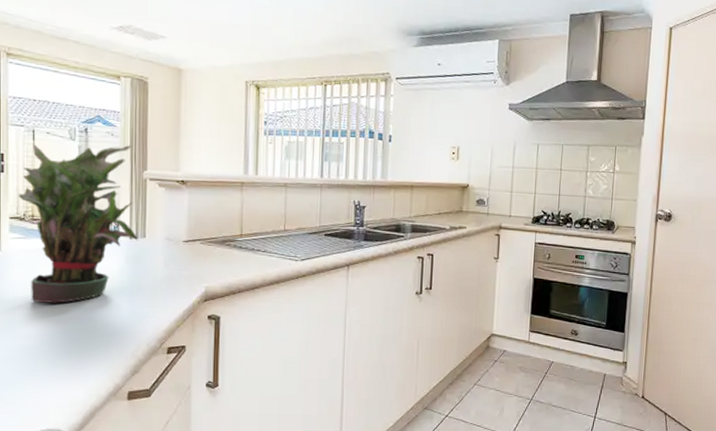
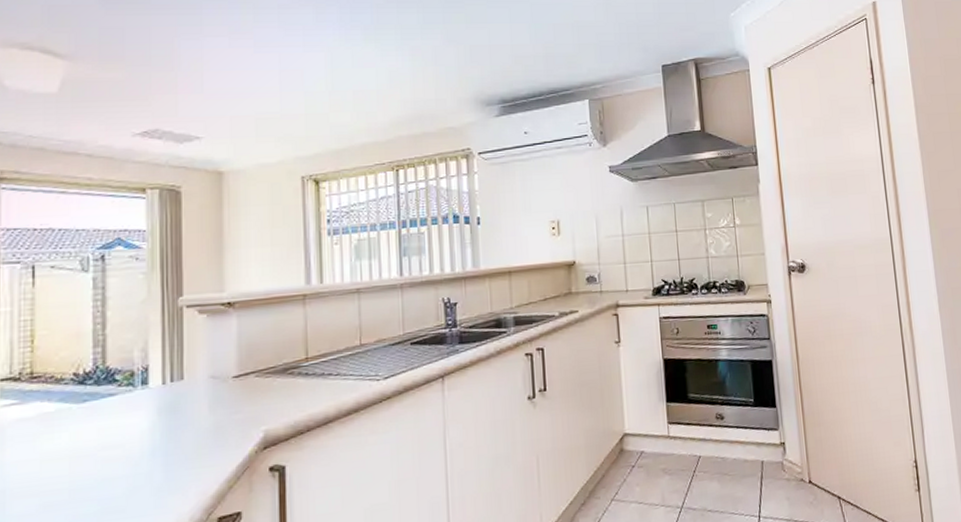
potted plant: present [18,144,138,303] -> none [12,268,174,487]

